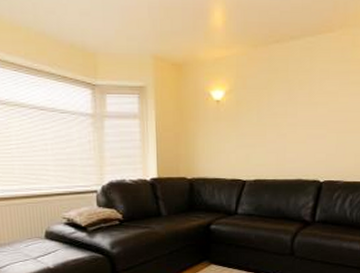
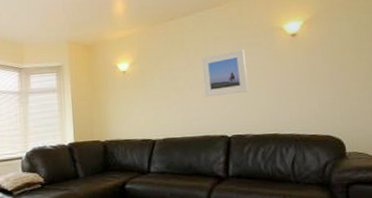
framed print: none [302,87,352,138] -> present [200,49,249,97]

